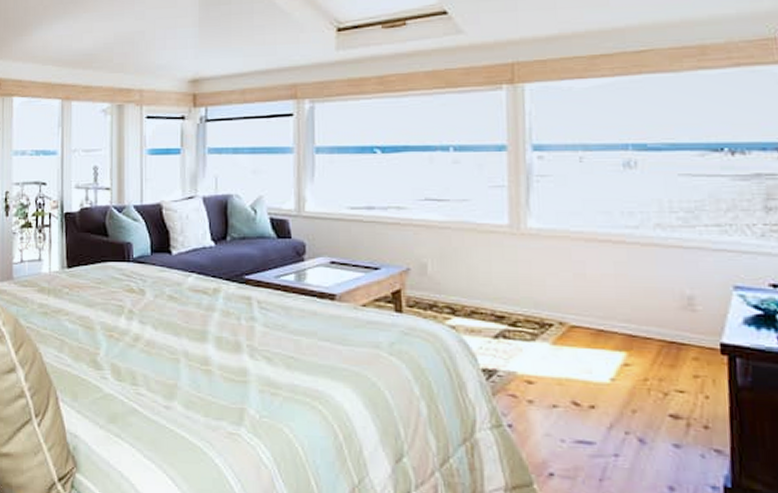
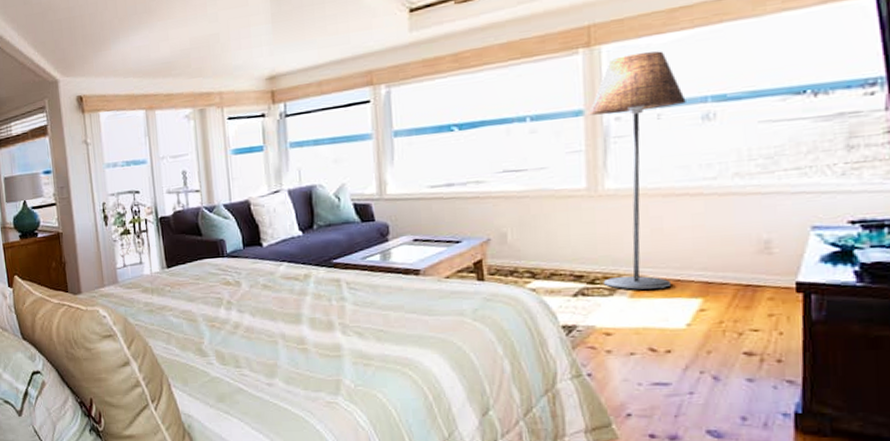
floor lamp: none [512,95,608,338] -> present [589,51,686,290]

